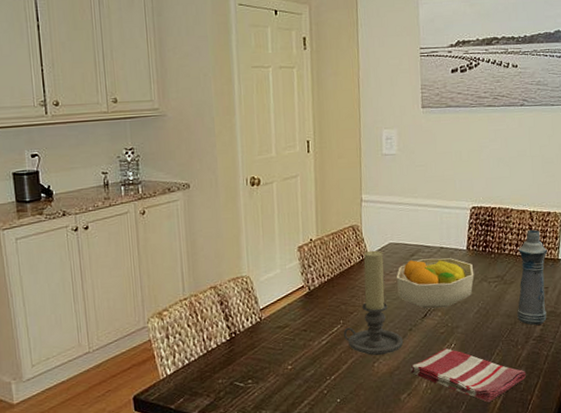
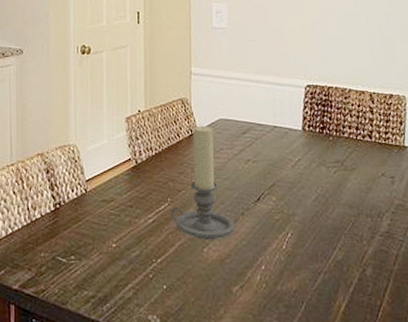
fruit bowl: present [396,258,475,309] -> none [226,137,311,193]
dish towel: present [410,348,527,403] -> none [243,238,374,306]
bottle: present [517,229,547,325] -> none [358,112,395,219]

